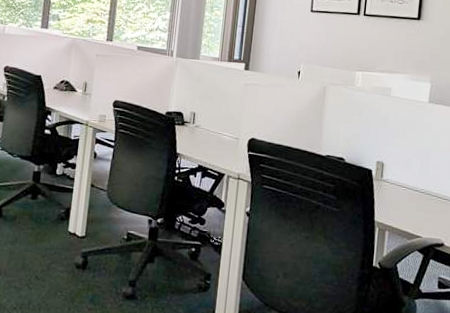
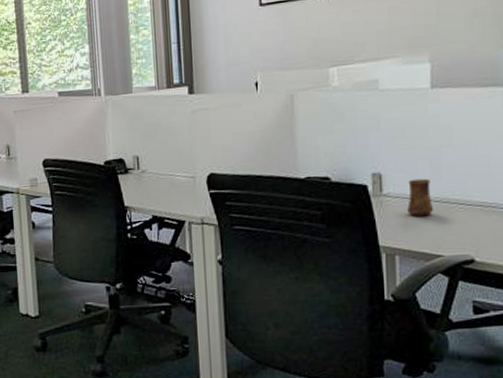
cup: none [399,171,419,202] -> present [407,178,434,216]

